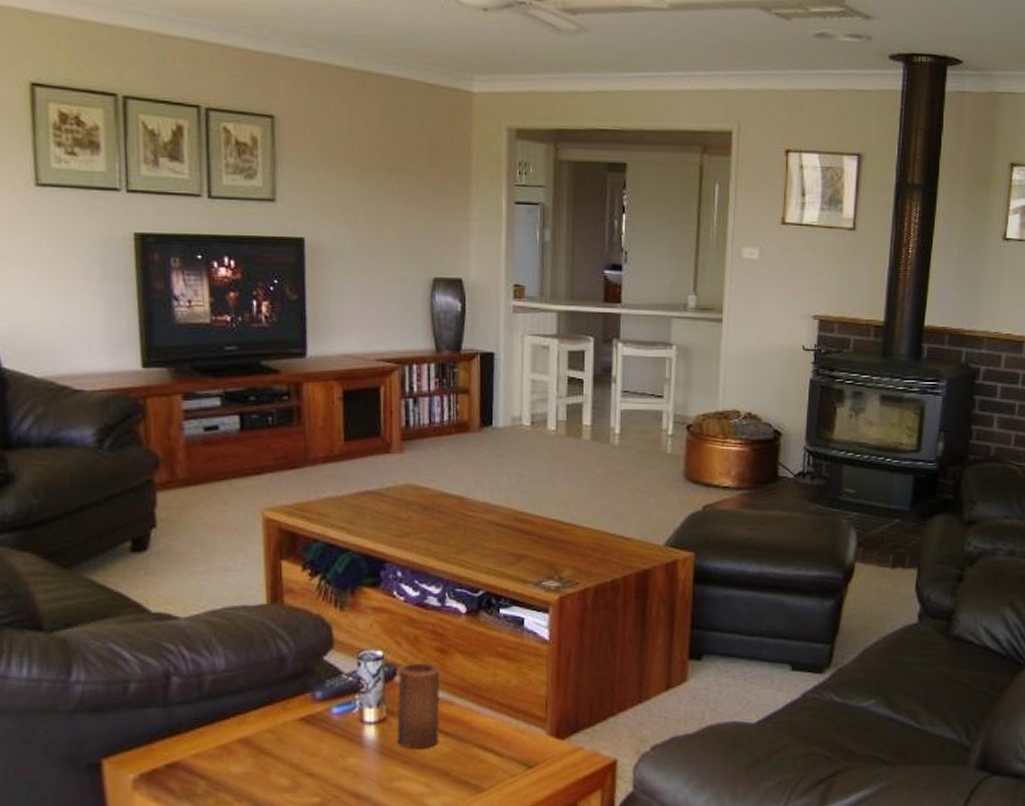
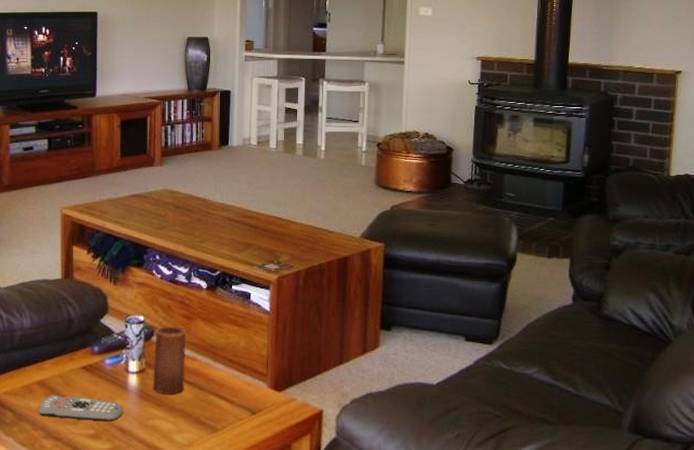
remote control: none [242,756,359,787] -> present [38,395,124,422]

